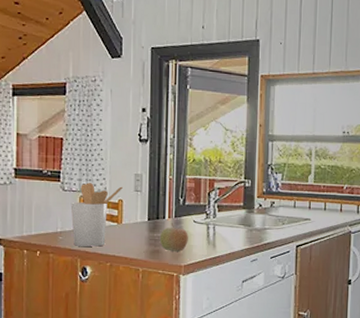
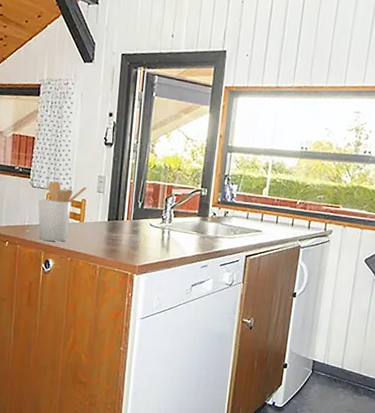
fruit: present [159,223,188,253] -> none [117,225,144,253]

